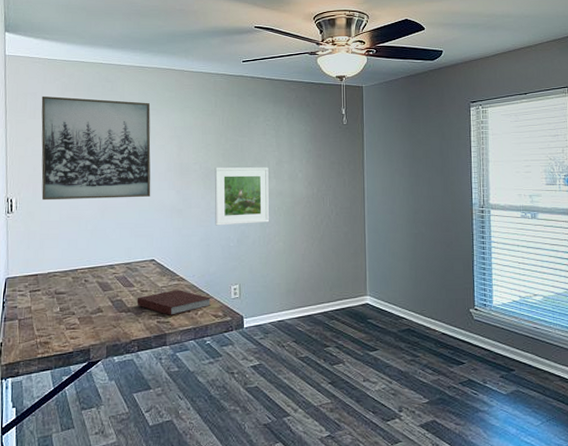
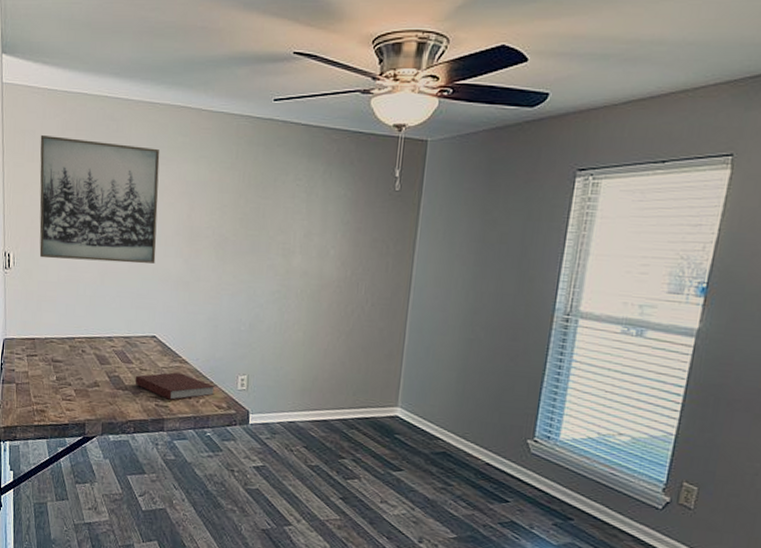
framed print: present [214,166,270,226] -> none [225,234,294,307]

